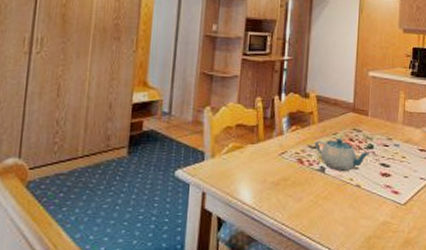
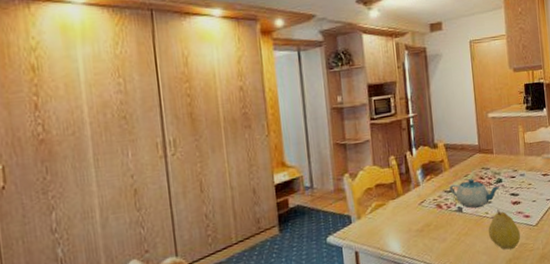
fruit: none [350,178,386,225] -> present [488,210,521,250]

